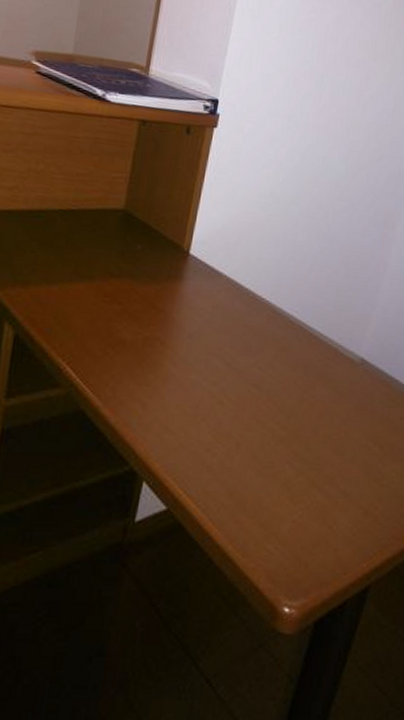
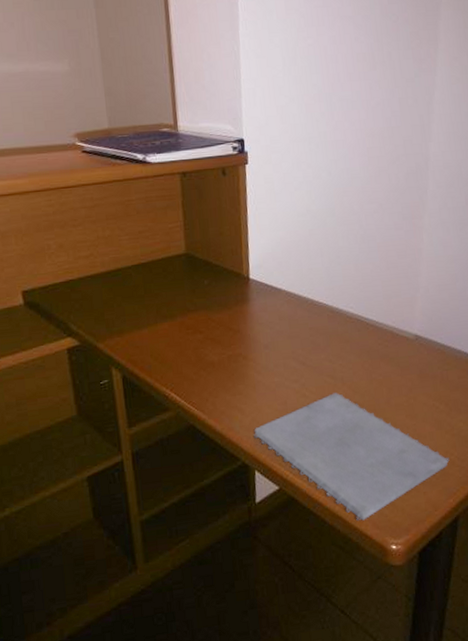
notepad: none [152,406,372,569] -> present [254,392,449,521]

